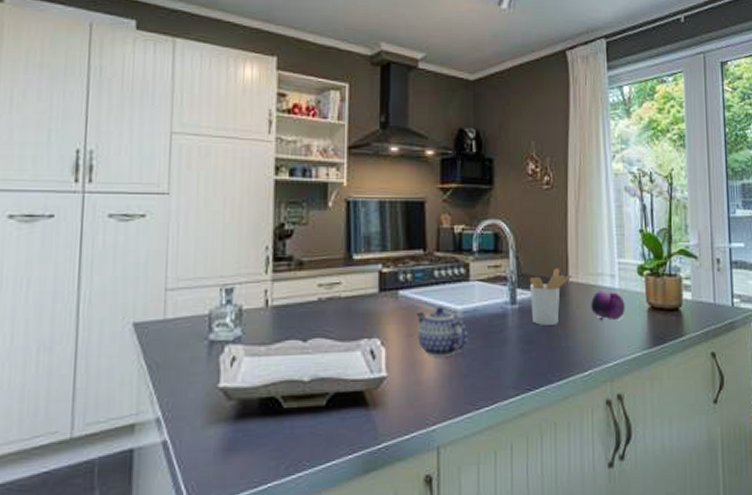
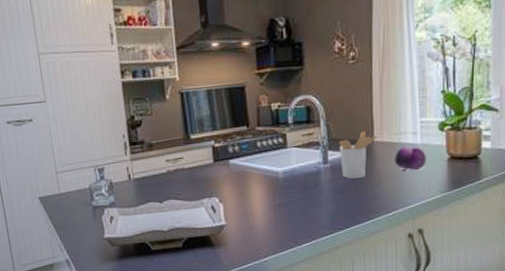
teapot: present [416,307,468,356] -> none [245,170,289,208]

